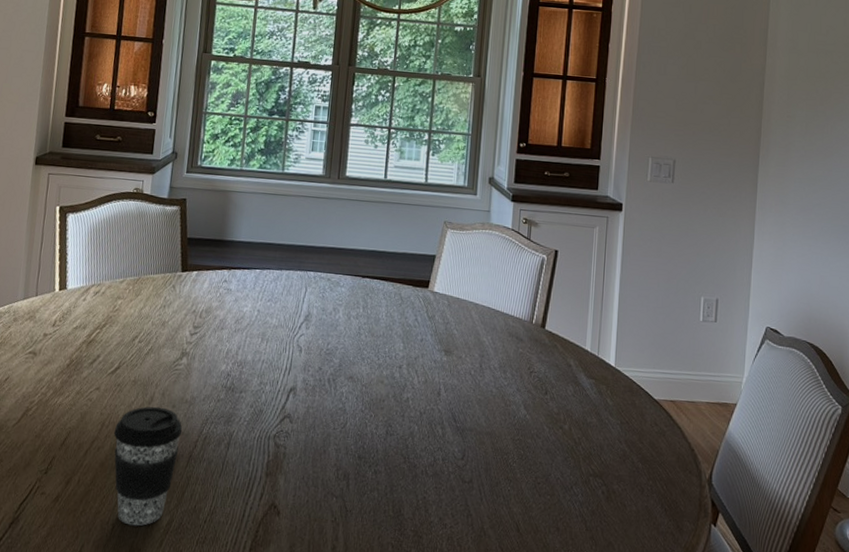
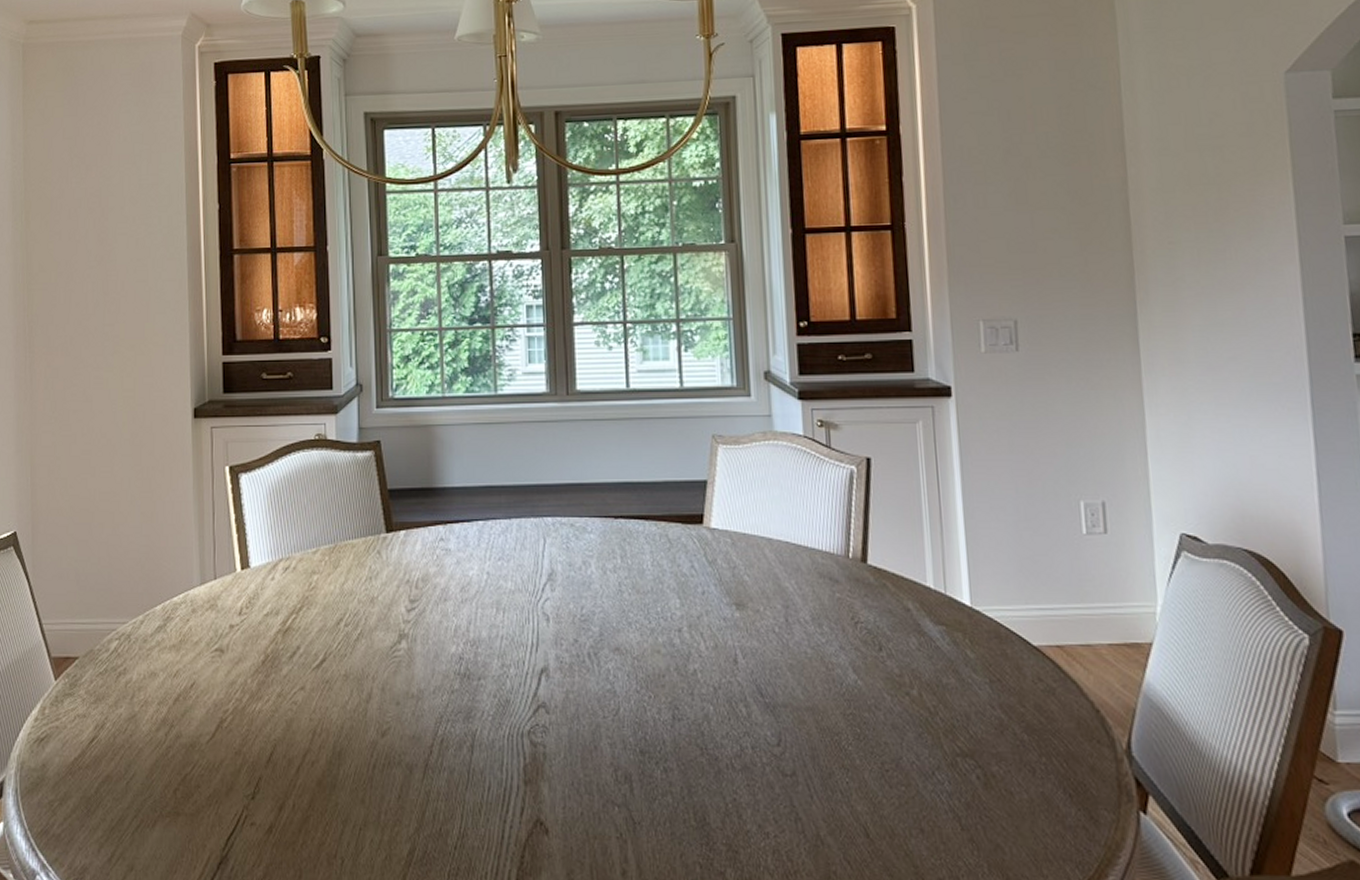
coffee cup: present [113,406,183,526] -> none [328,705,413,859]

